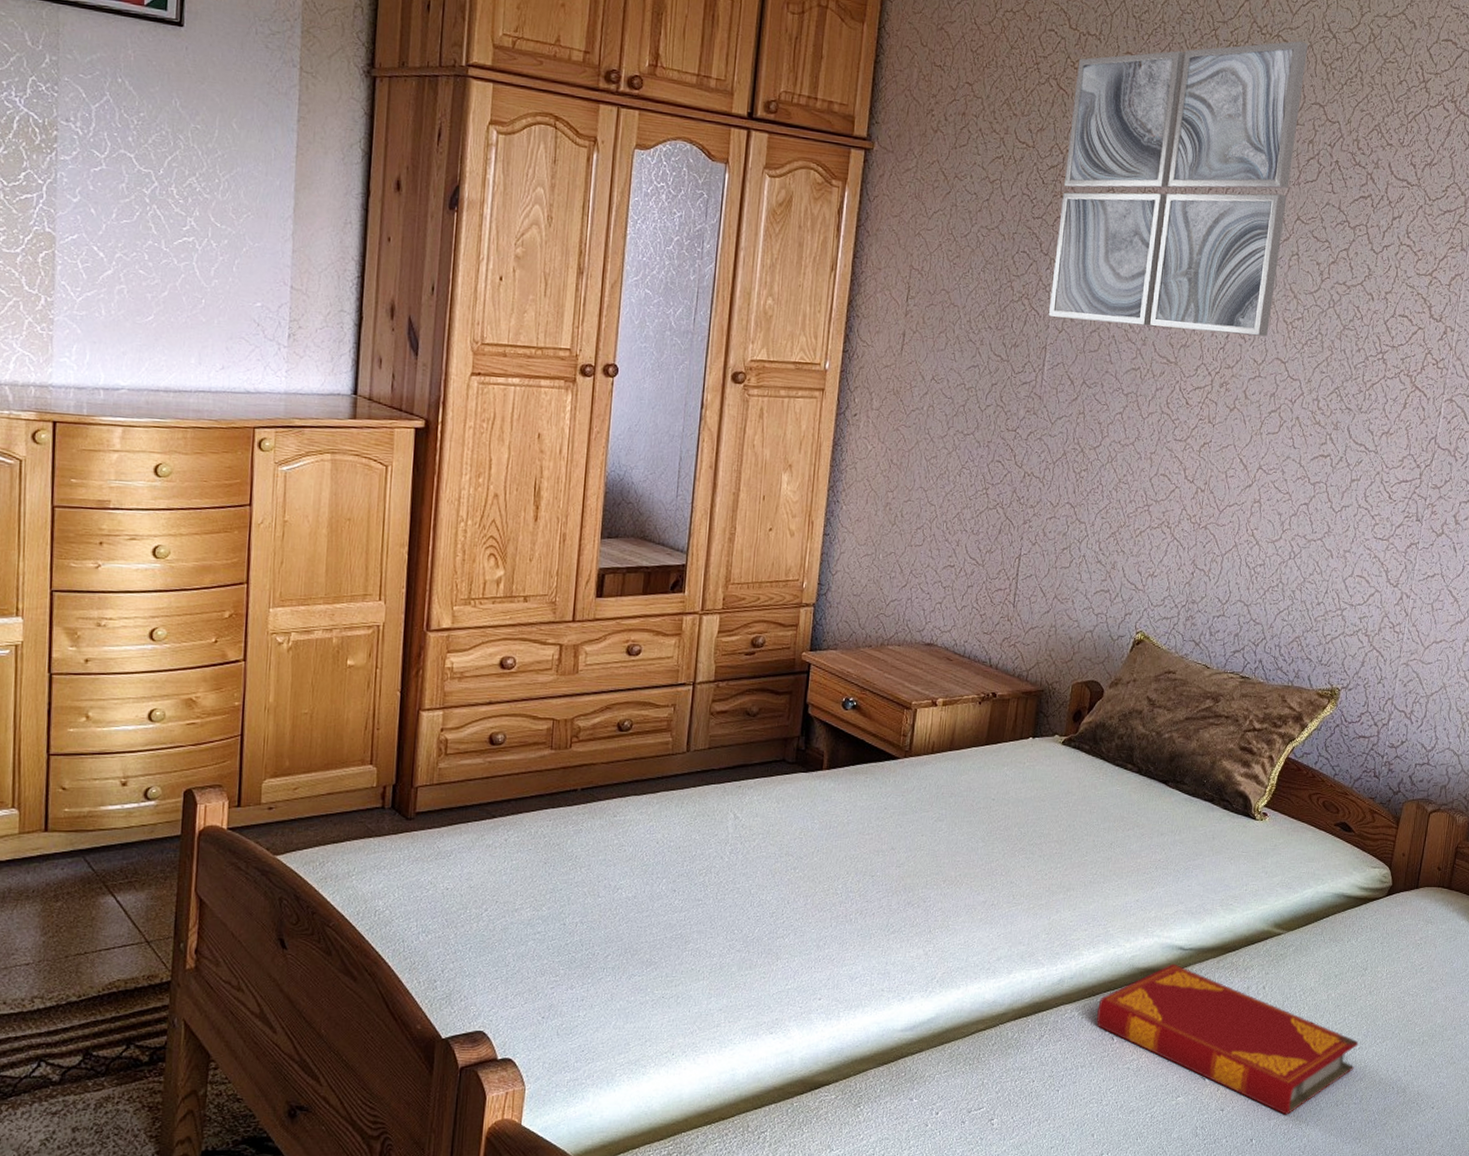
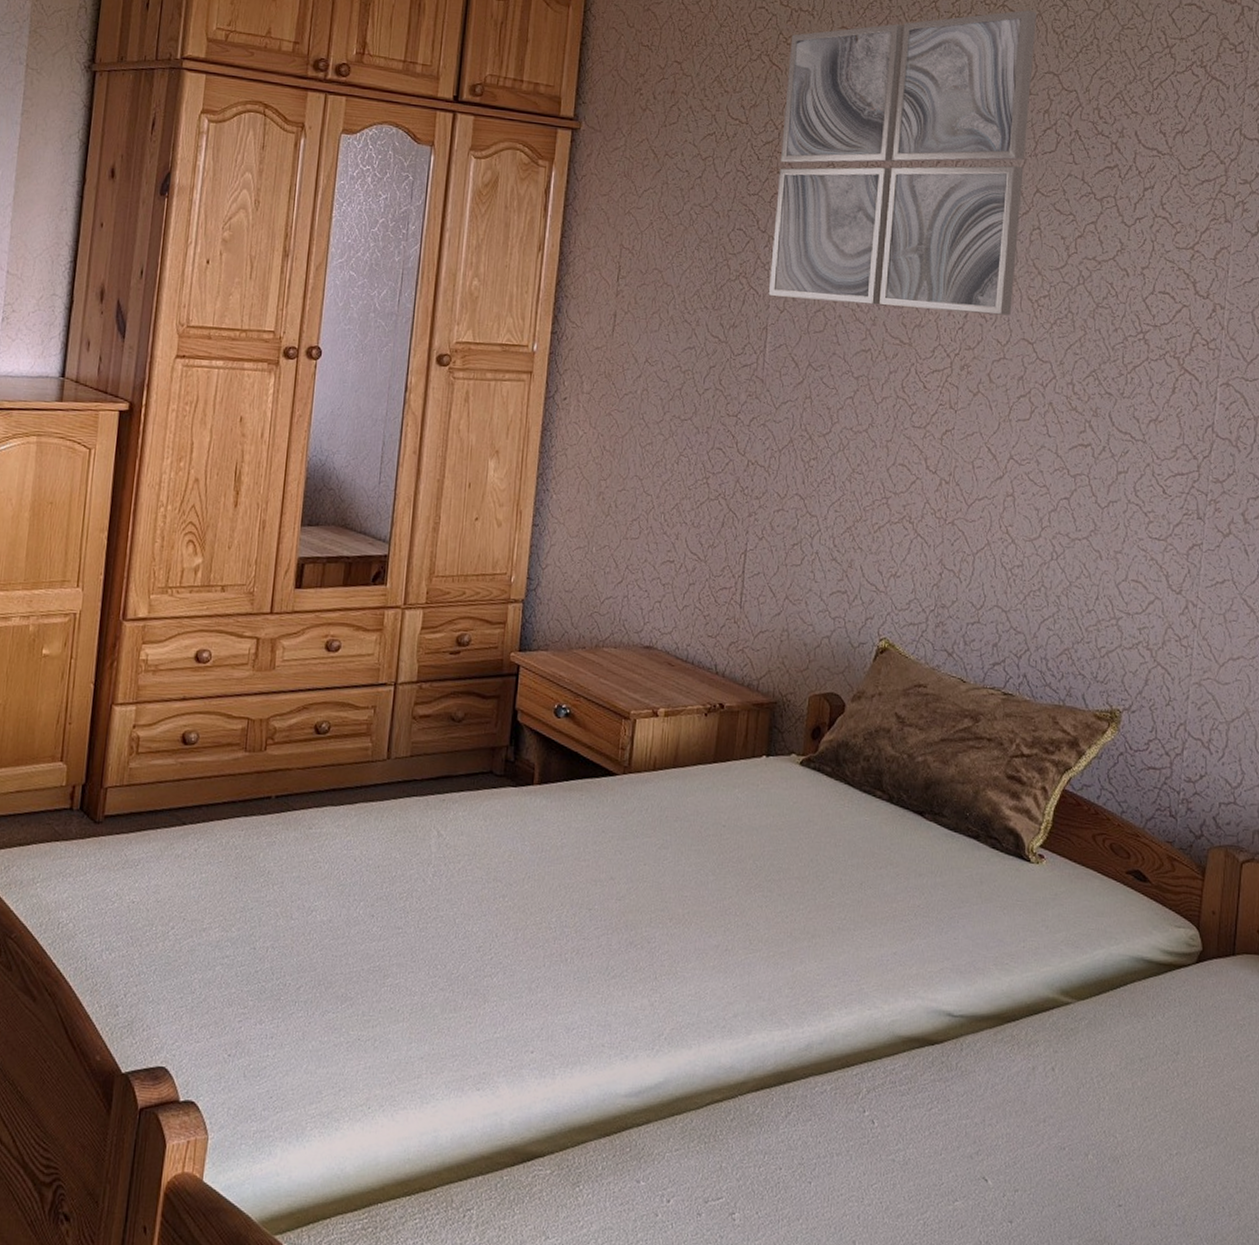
hardback book: present [1096,963,1359,1115] -> none [852,1032,1175,1234]

